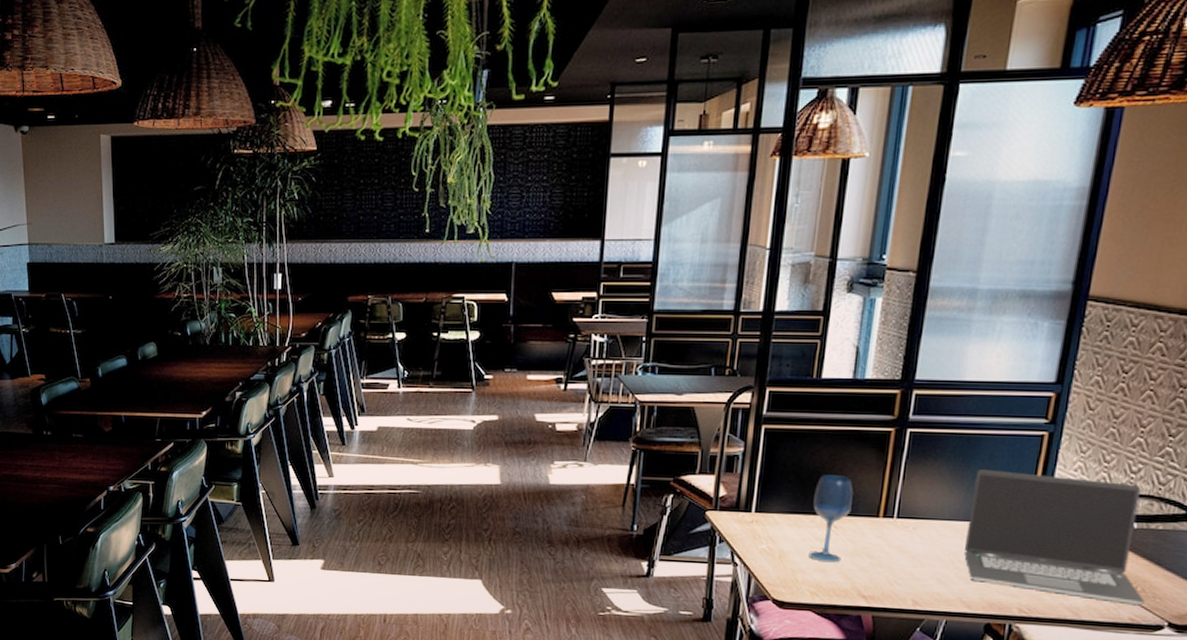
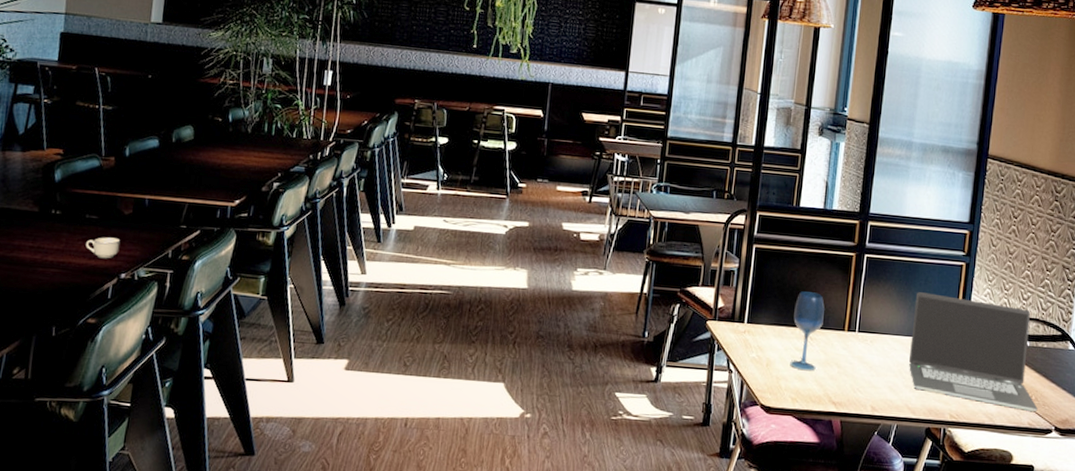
cup: none [76,453,105,474] -> present [86,237,121,259]

